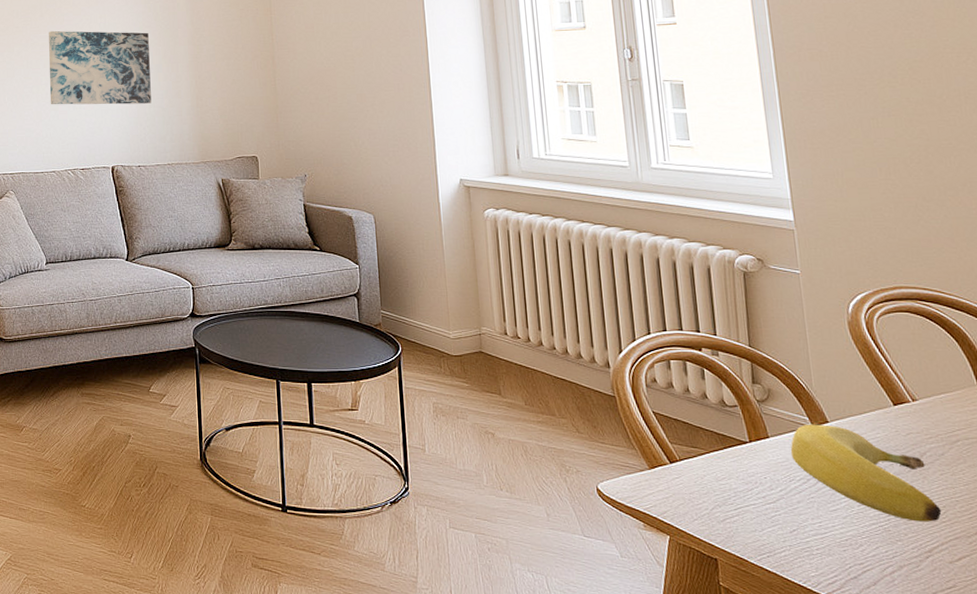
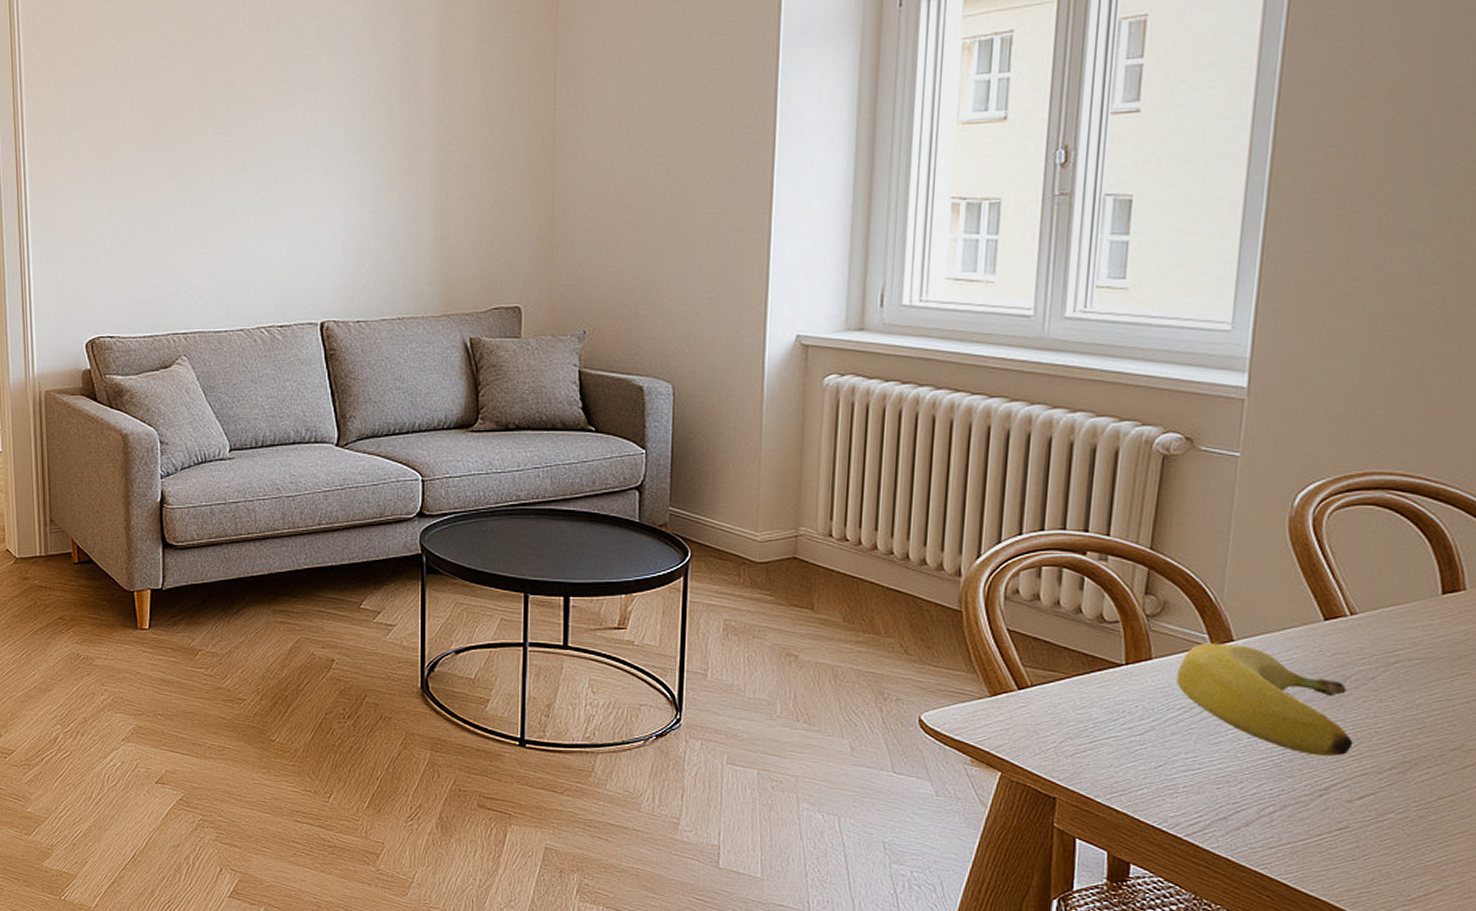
wall art: present [48,30,151,105] -> none [236,132,379,239]

